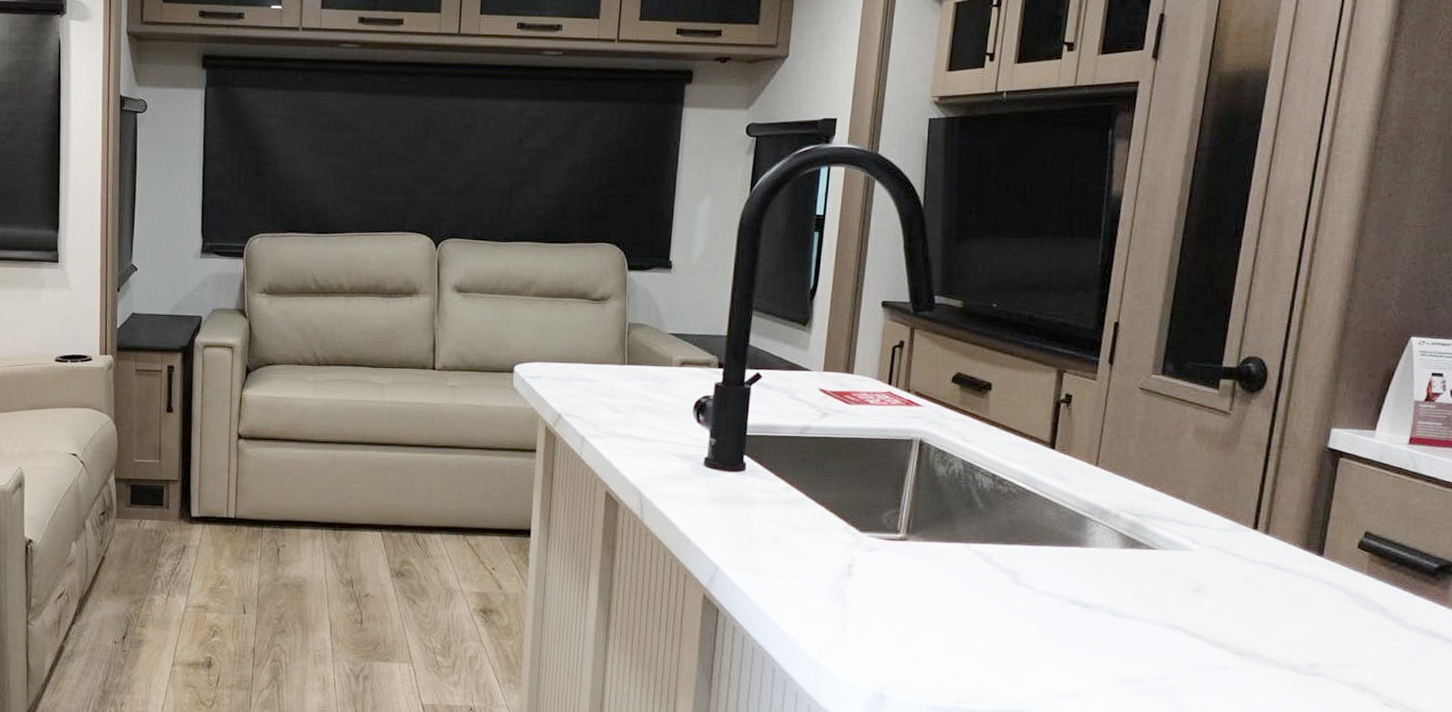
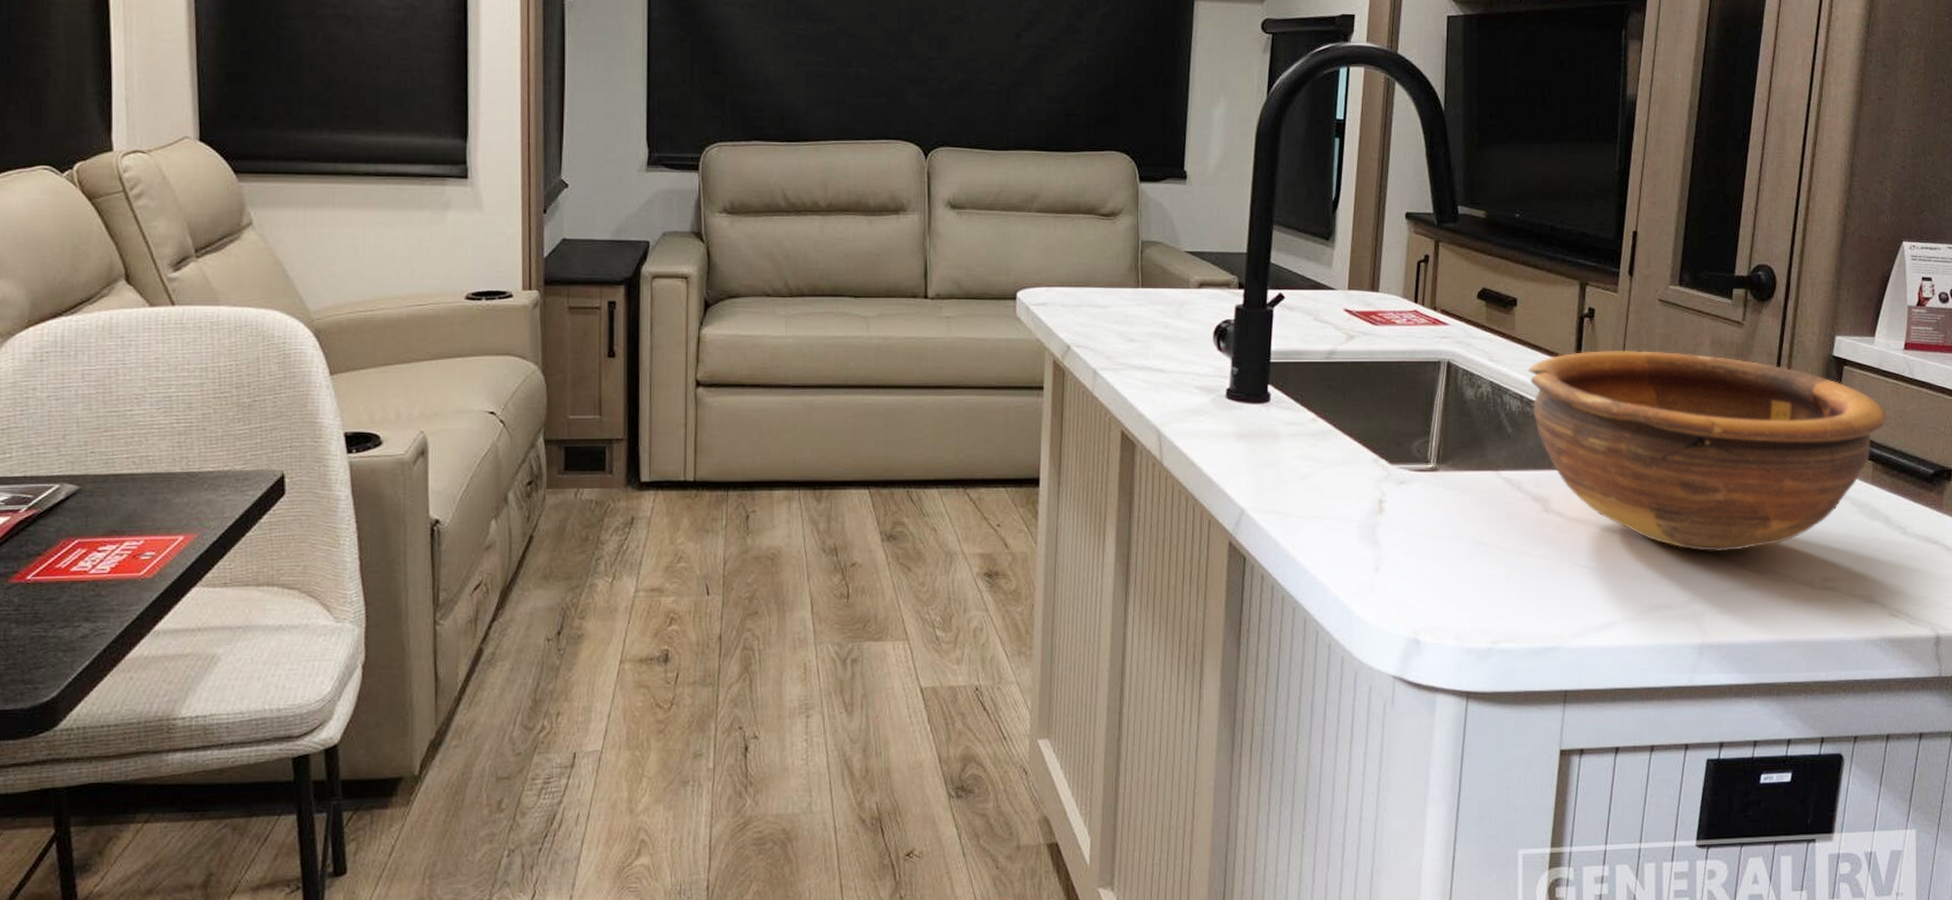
bowl: none [1000,434,1386,632] -> present [1527,351,1886,552]

